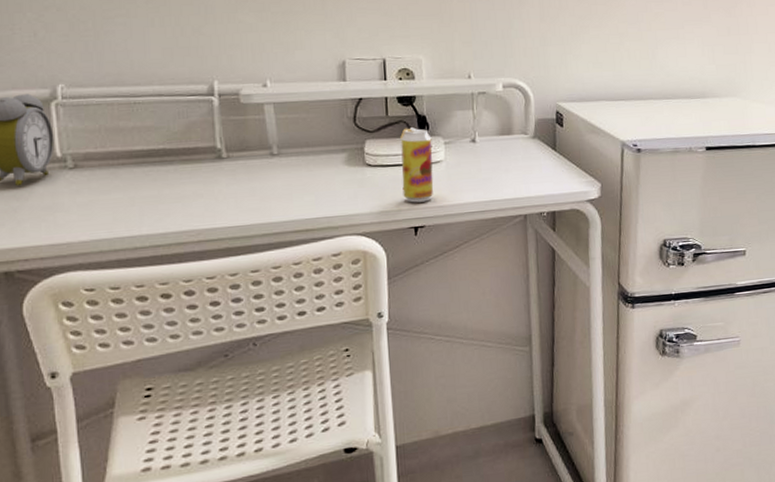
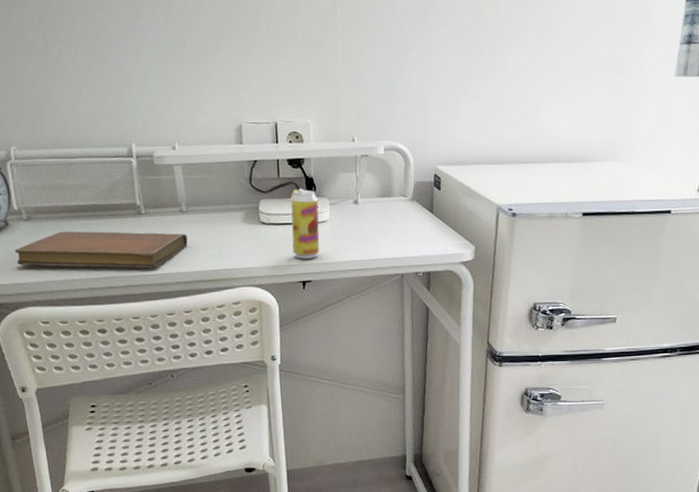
notebook: none [54,178,279,222] -> present [15,231,188,269]

